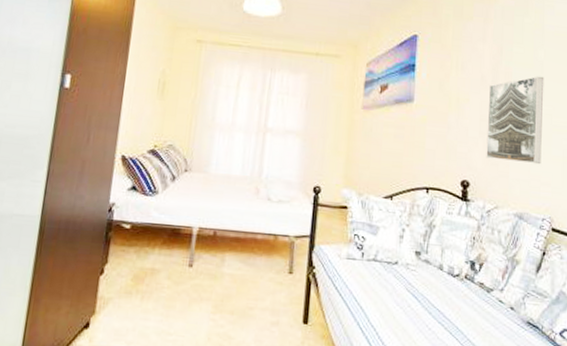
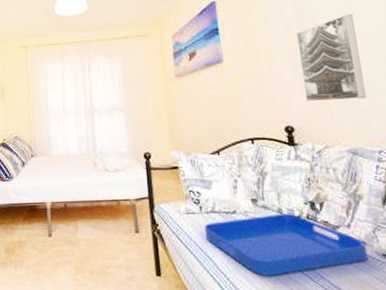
serving tray: none [361,270,515,334] -> present [204,214,369,276]

